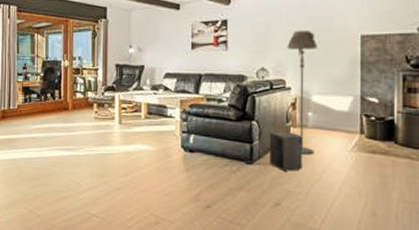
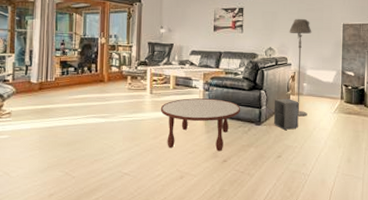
coffee table: none [131,129,227,194] -> present [160,98,241,151]

